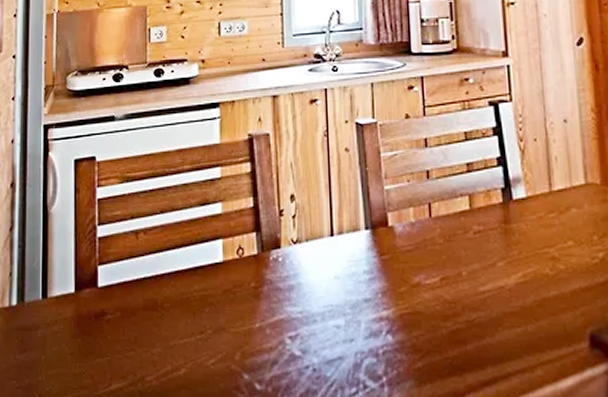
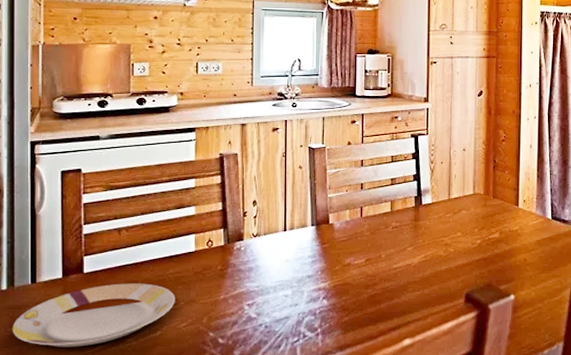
plate: none [21,302,201,384] -> present [12,283,175,347]

